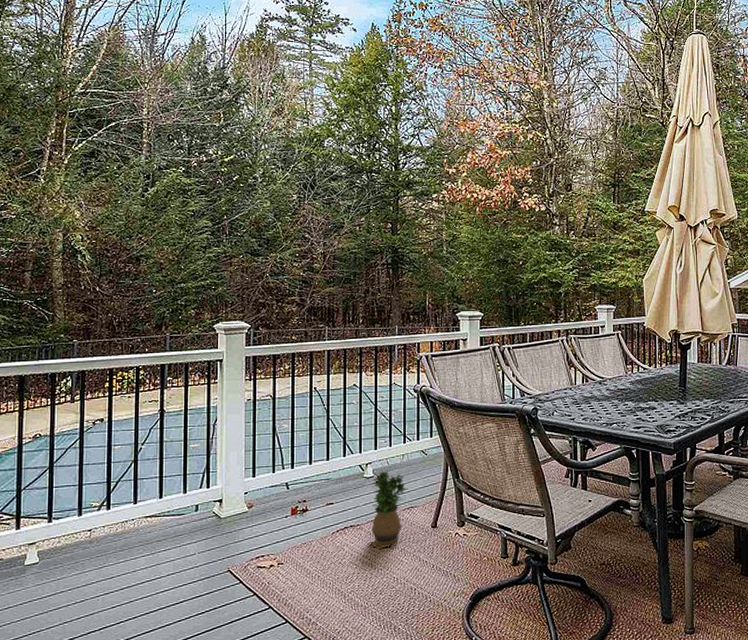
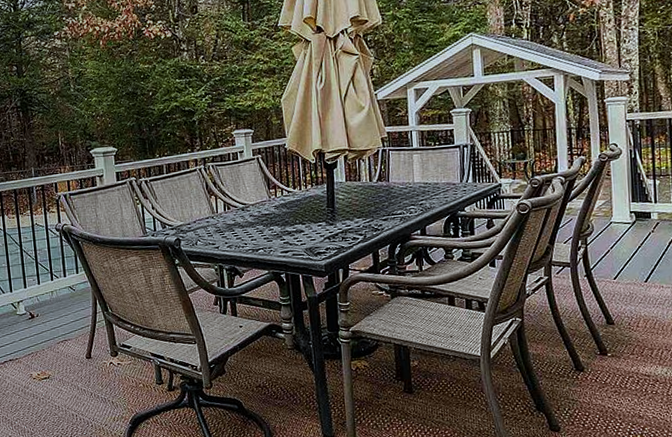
potted plant: present [371,470,408,545] -> none [25,307,60,377]

